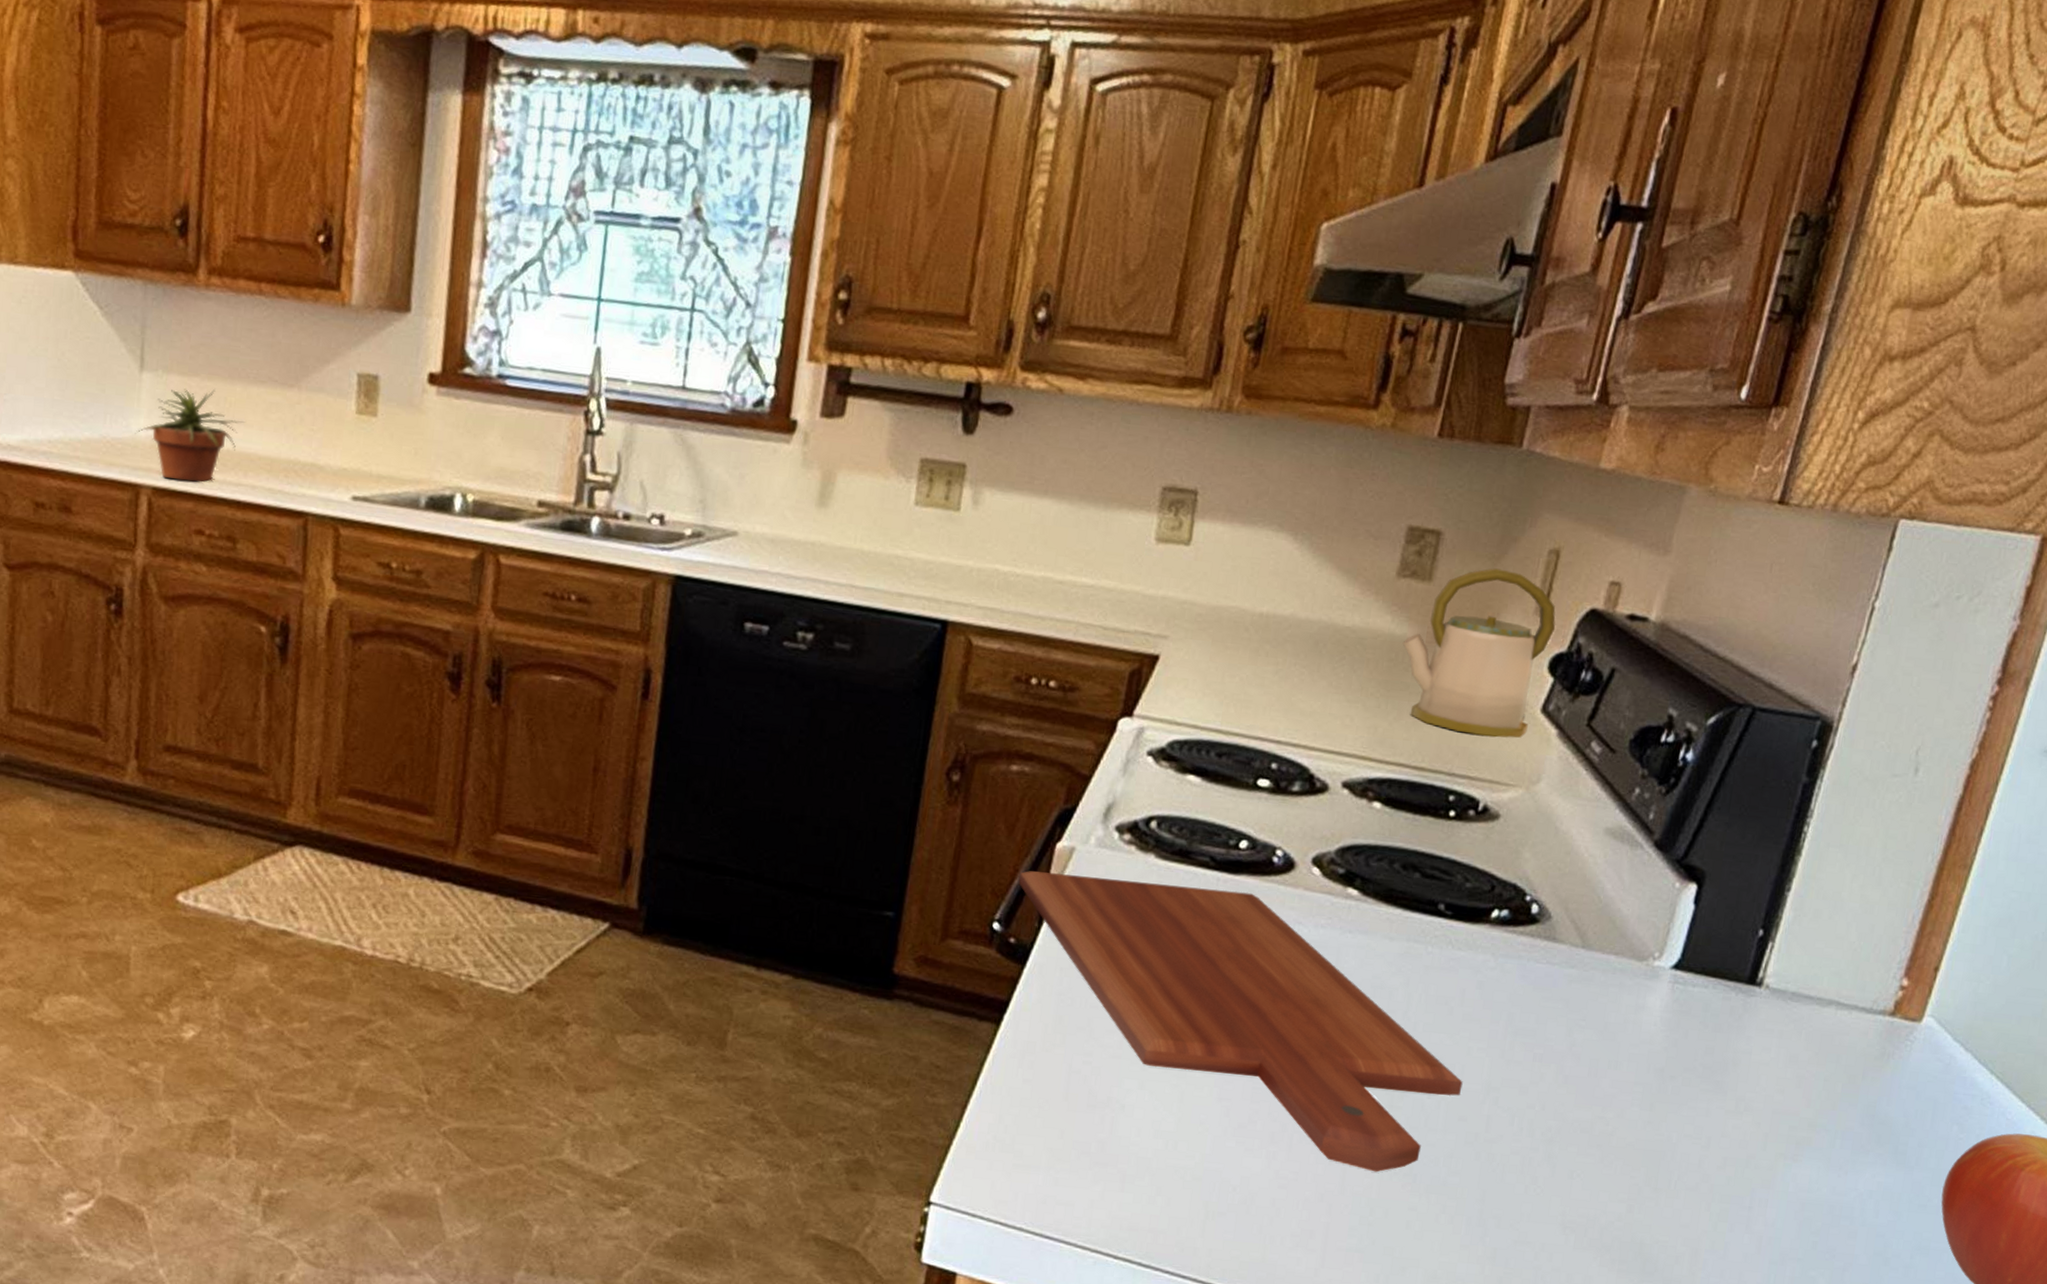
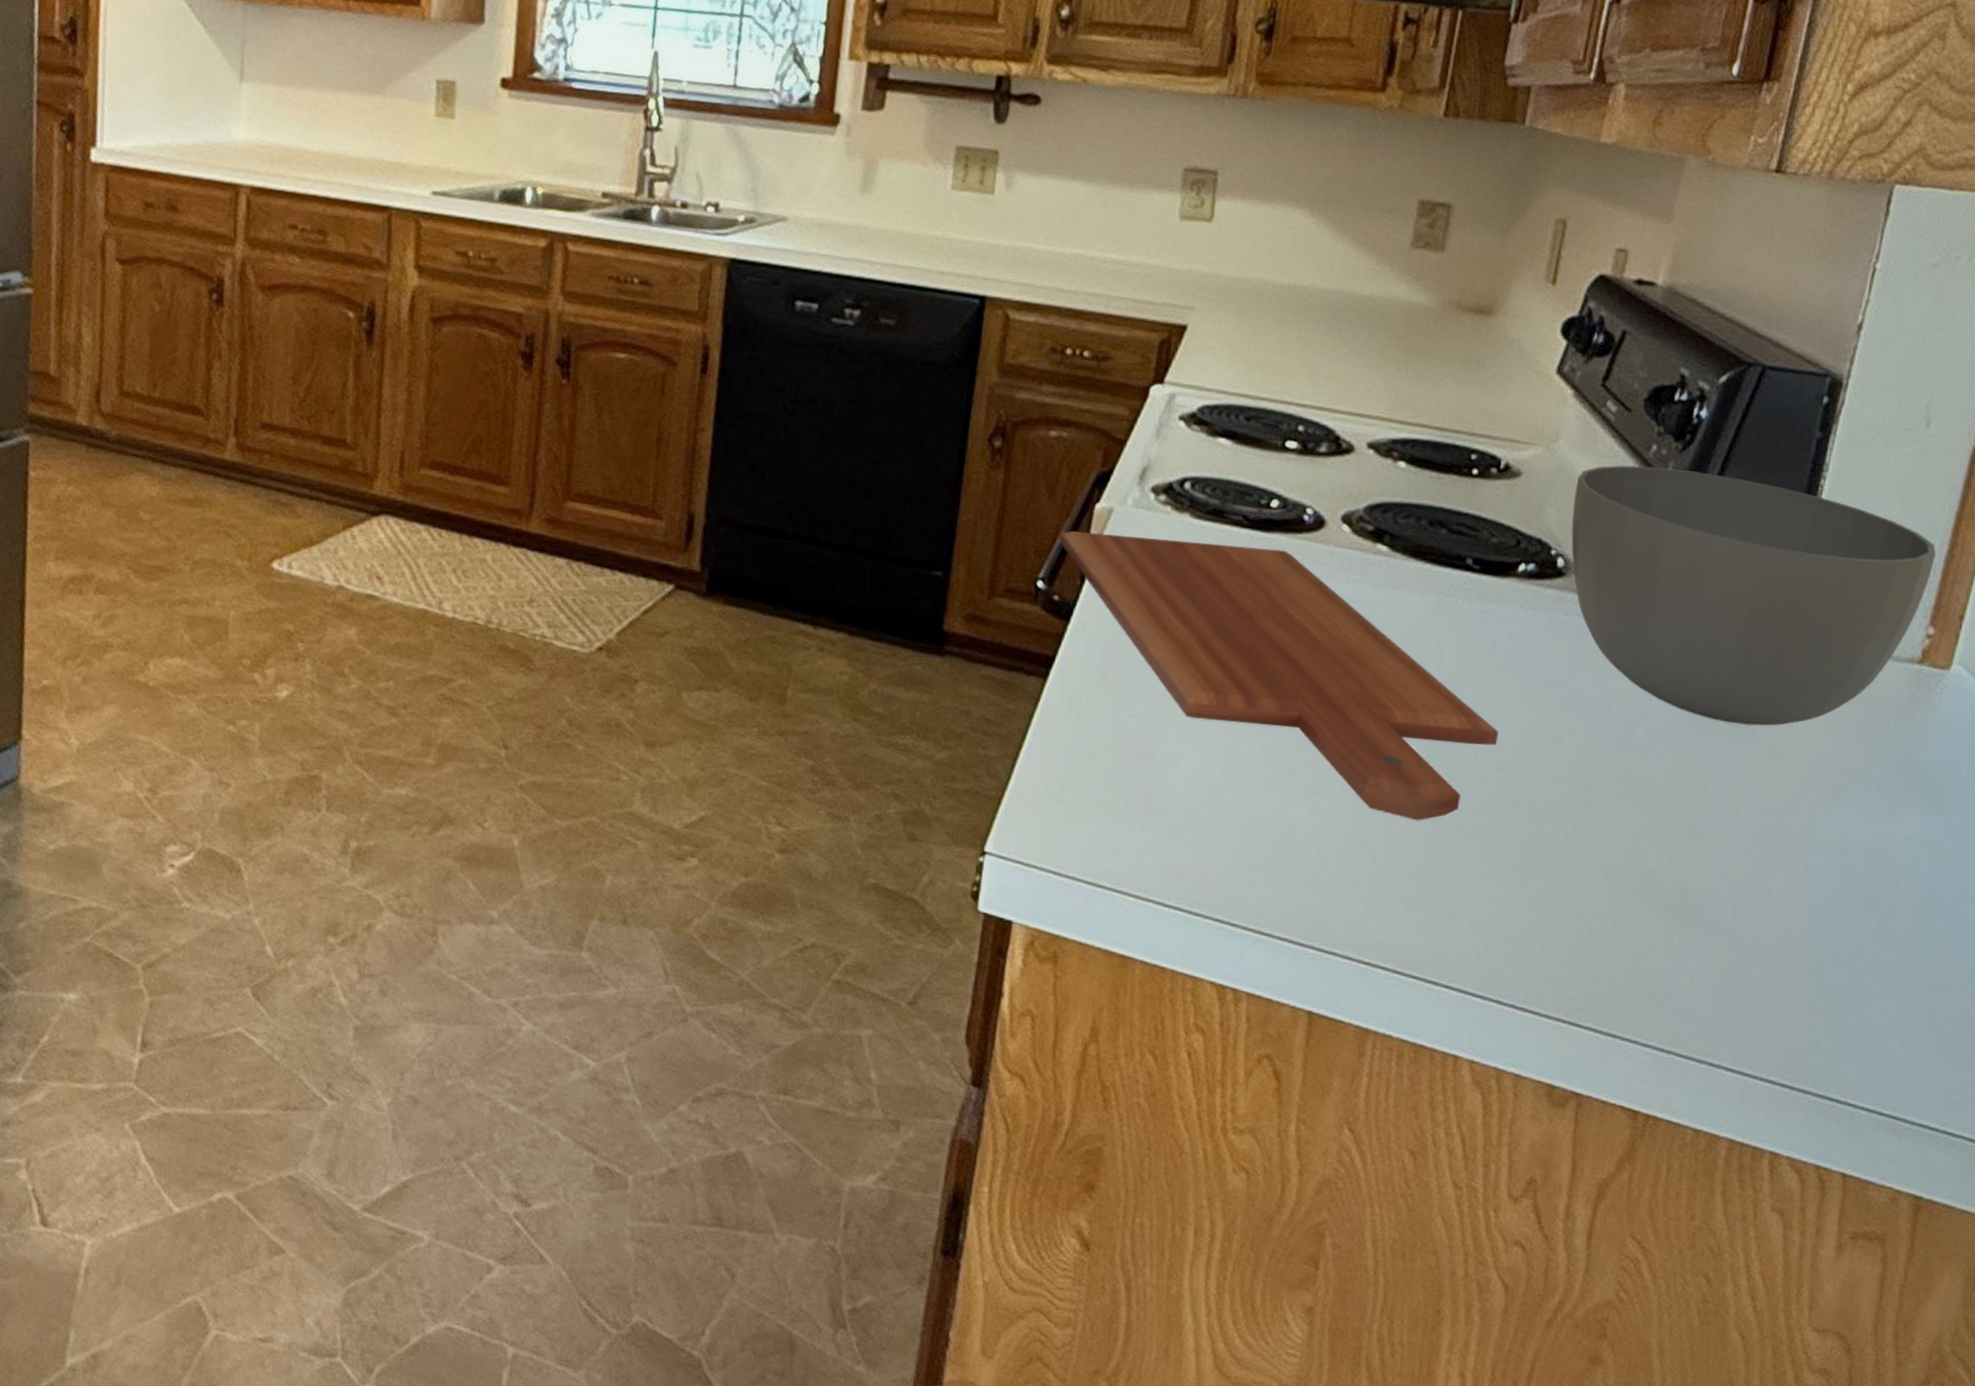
potted plant: present [135,388,245,483] -> none [235,96,335,182]
kettle: present [1402,568,1556,739] -> none [1419,238,1566,399]
bowl: none [1546,808,1916,1078] -> present [1571,465,1936,726]

